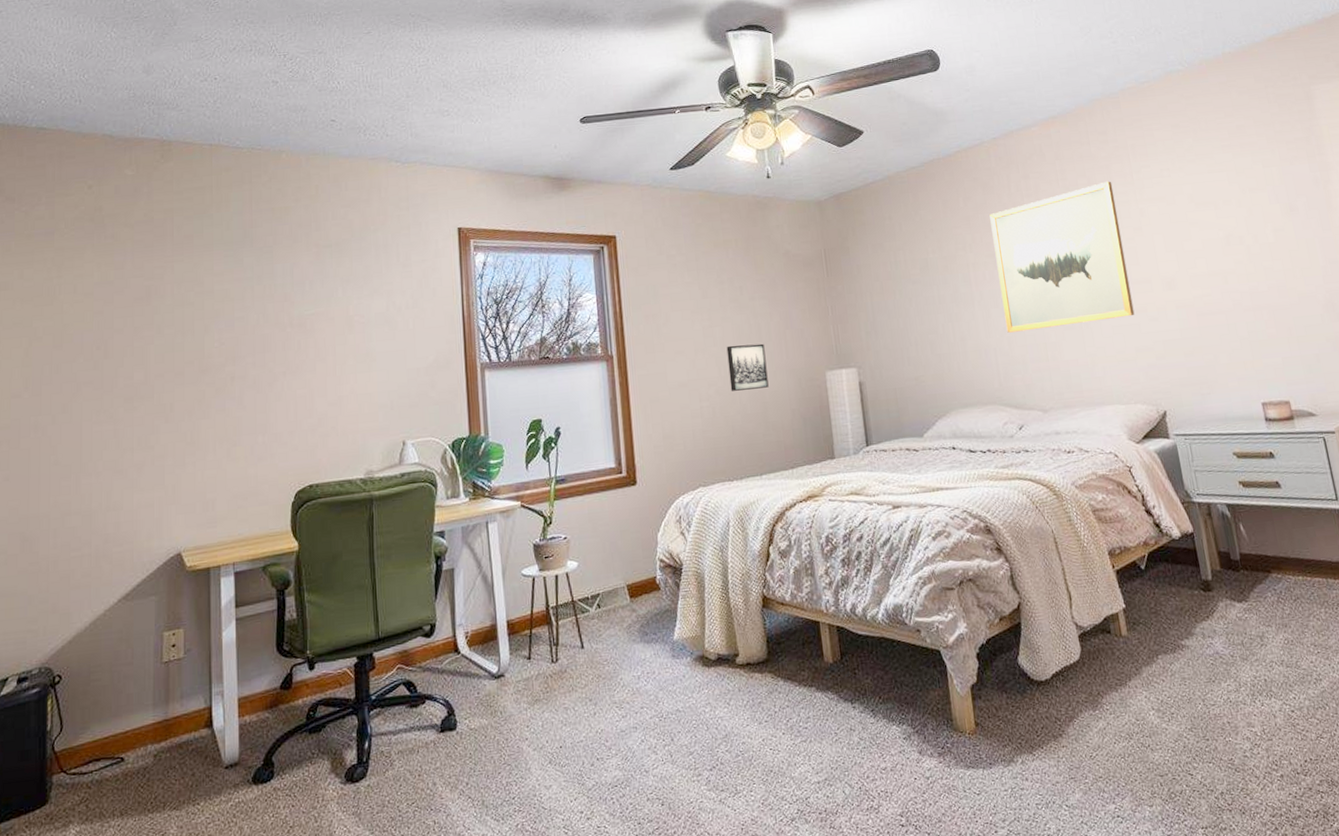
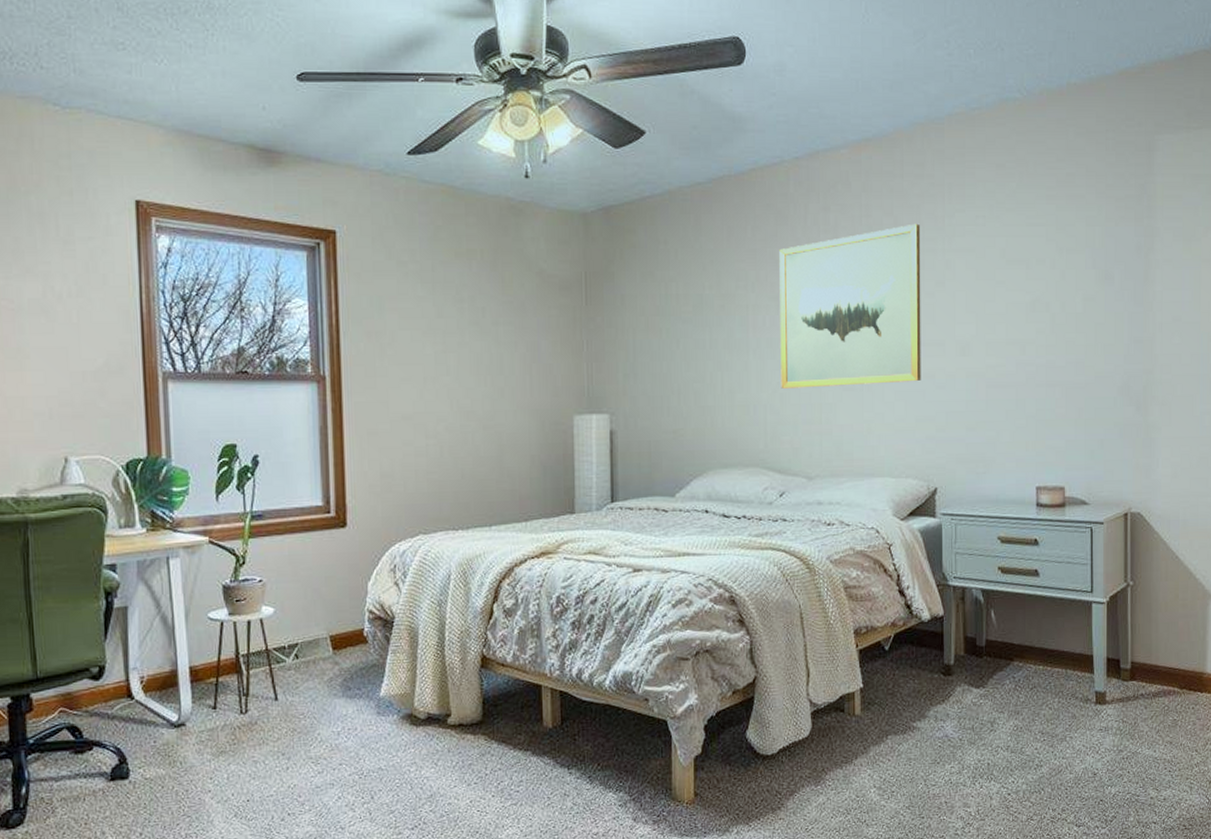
wall art: present [726,343,769,391] -> none [461,376,507,429]

